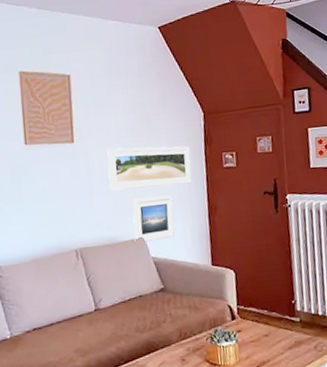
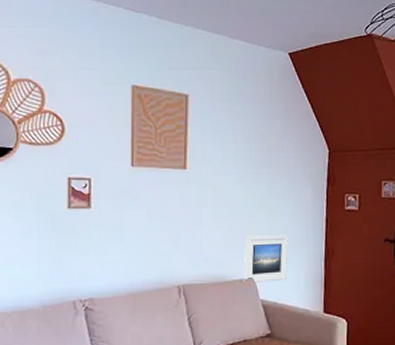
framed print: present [107,146,192,191] -> none [221,178,312,225]

